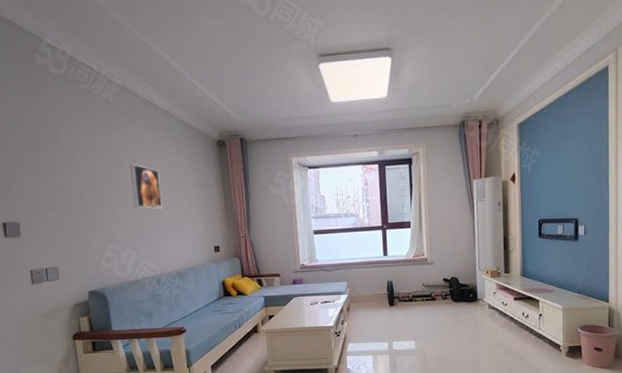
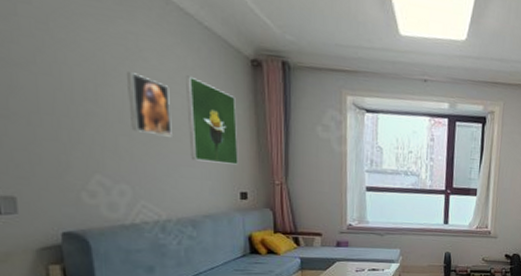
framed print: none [171,160,212,225] -> present [186,75,238,165]

